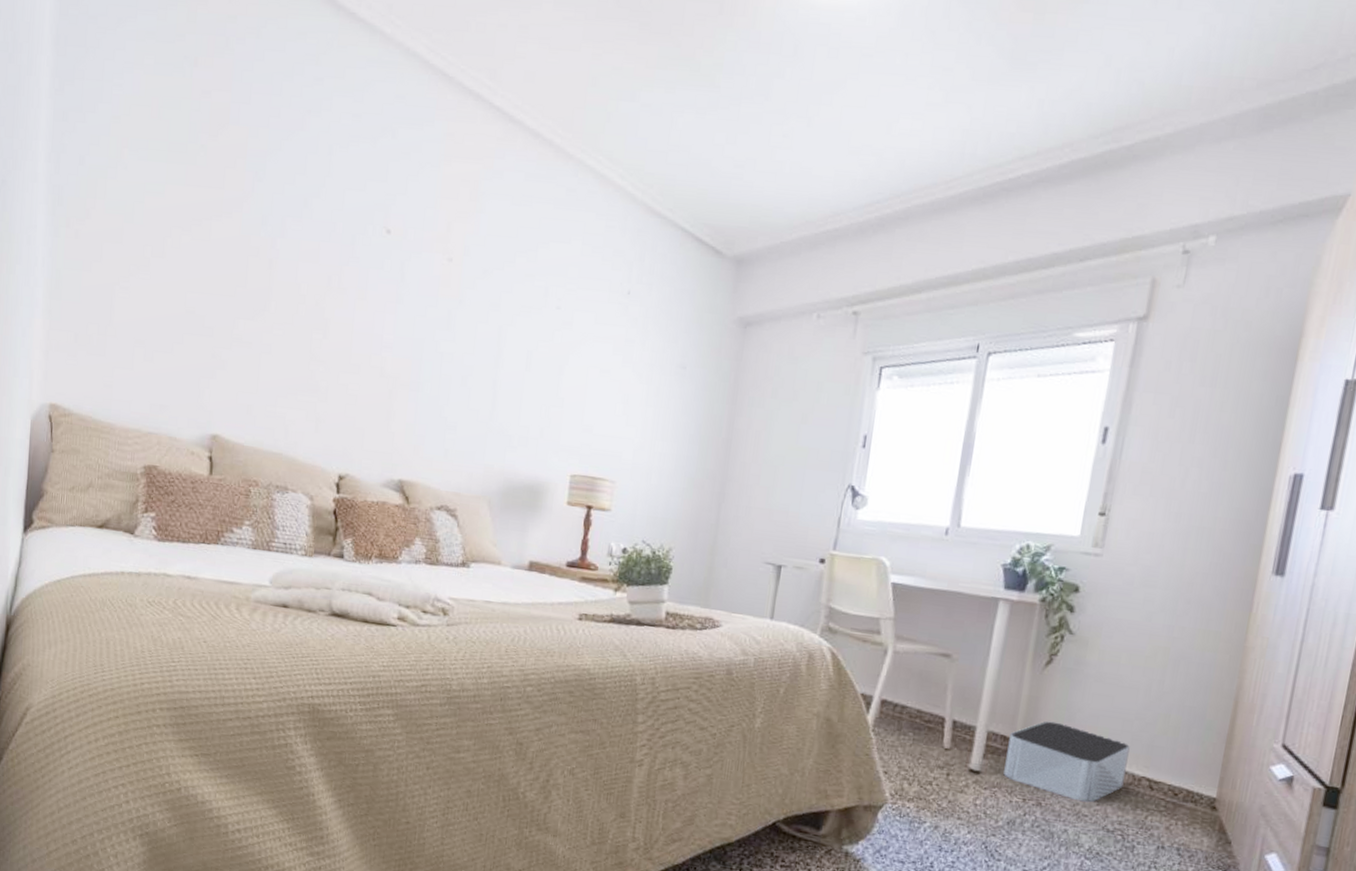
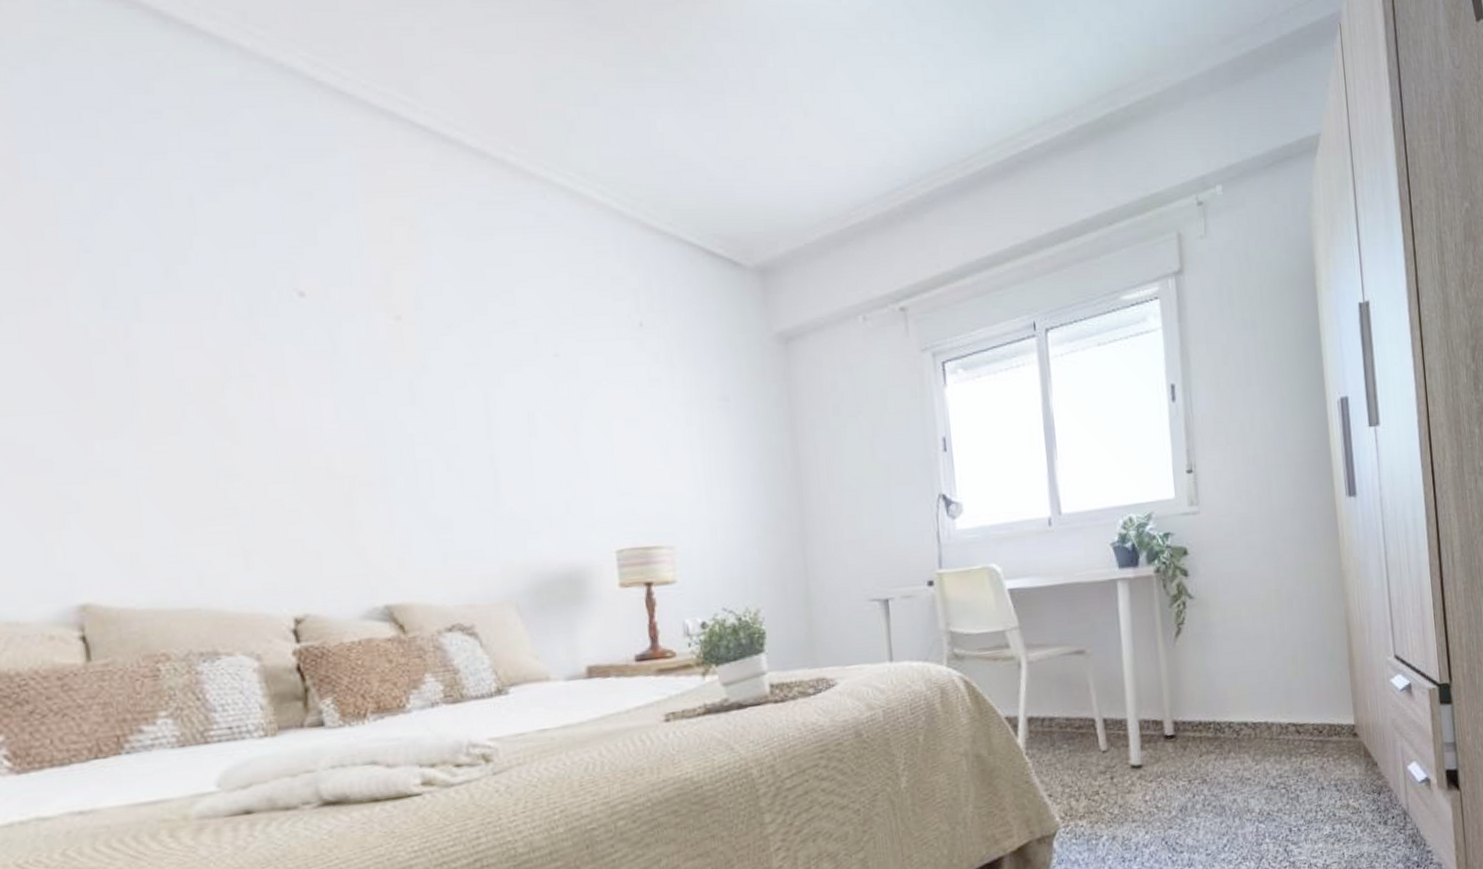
storage bin: present [1003,721,1130,803] -> none [1160,691,1274,767]

